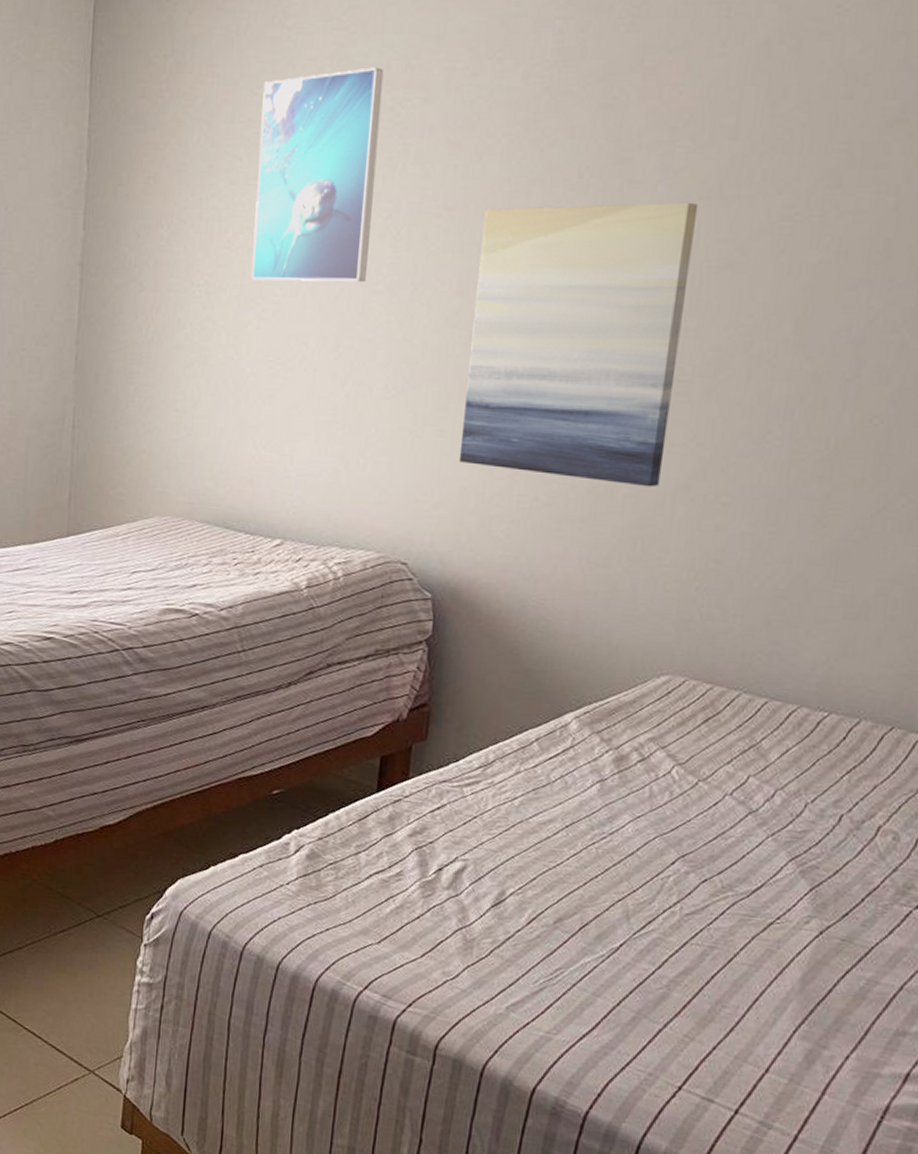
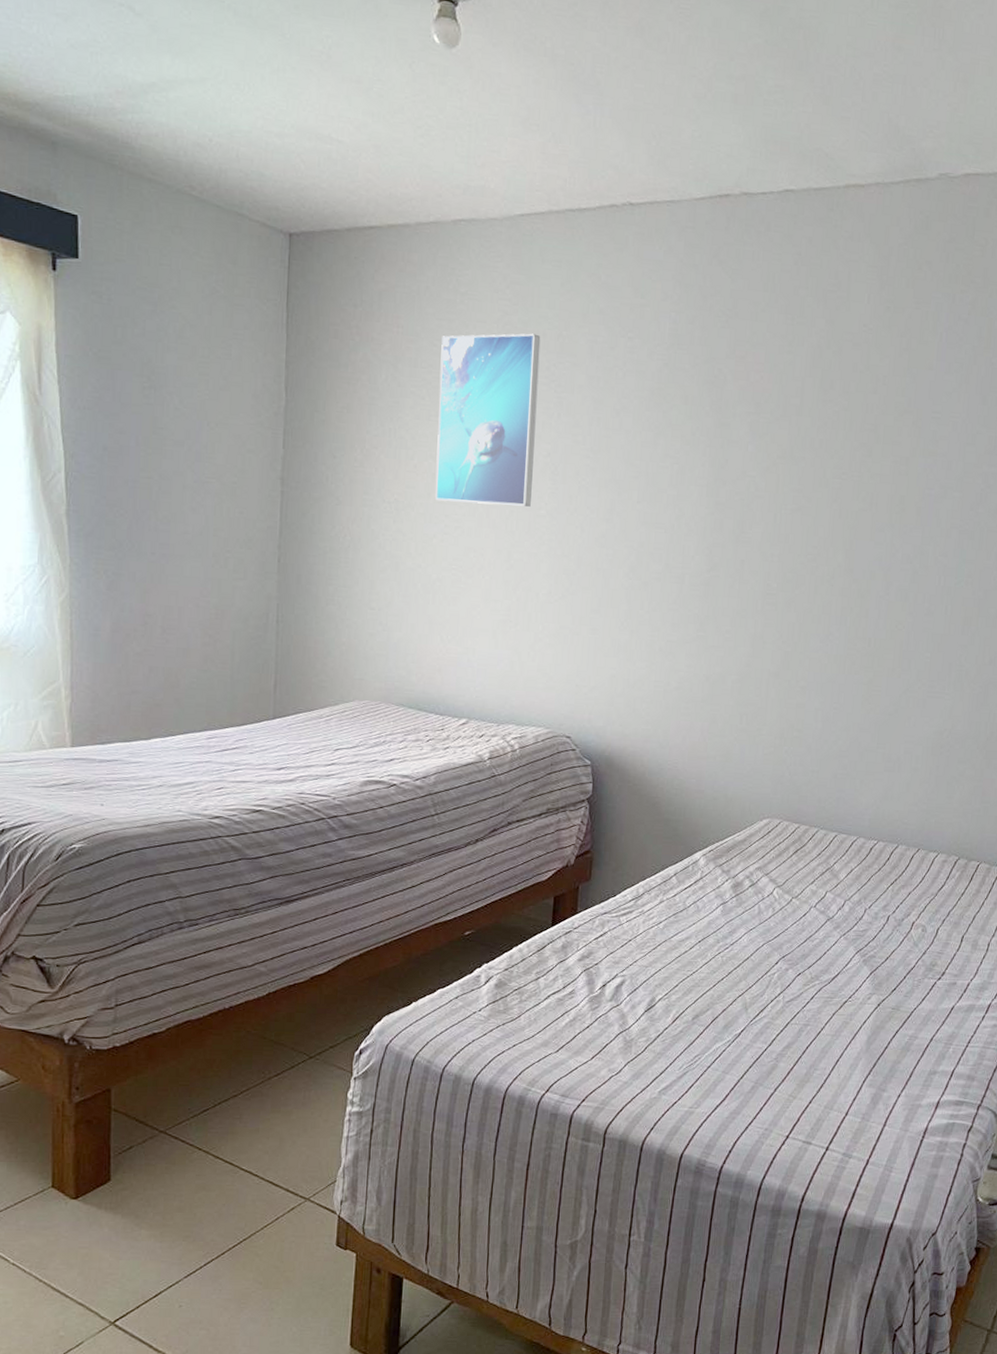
wall art: present [458,202,699,487] -> none [608,454,777,675]

